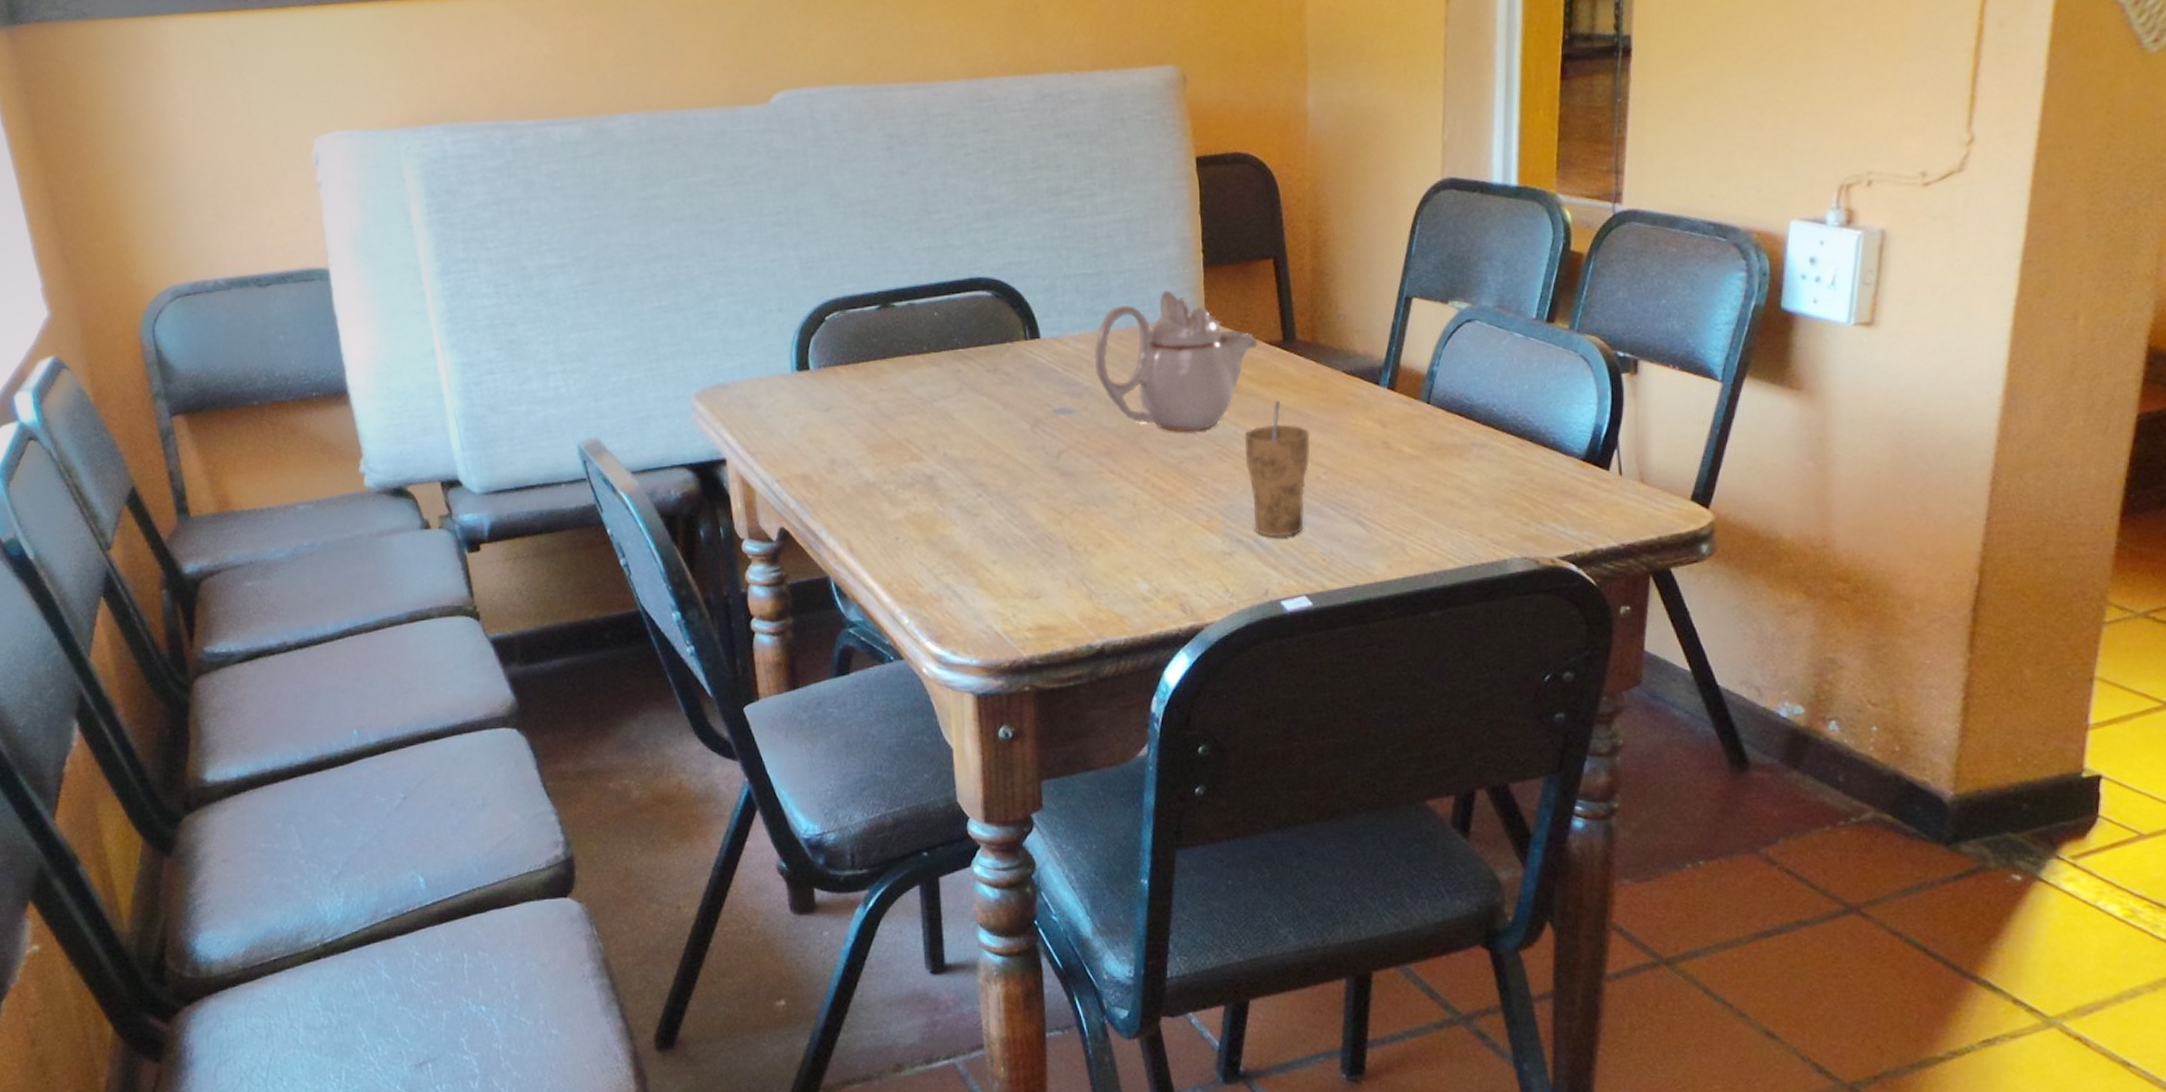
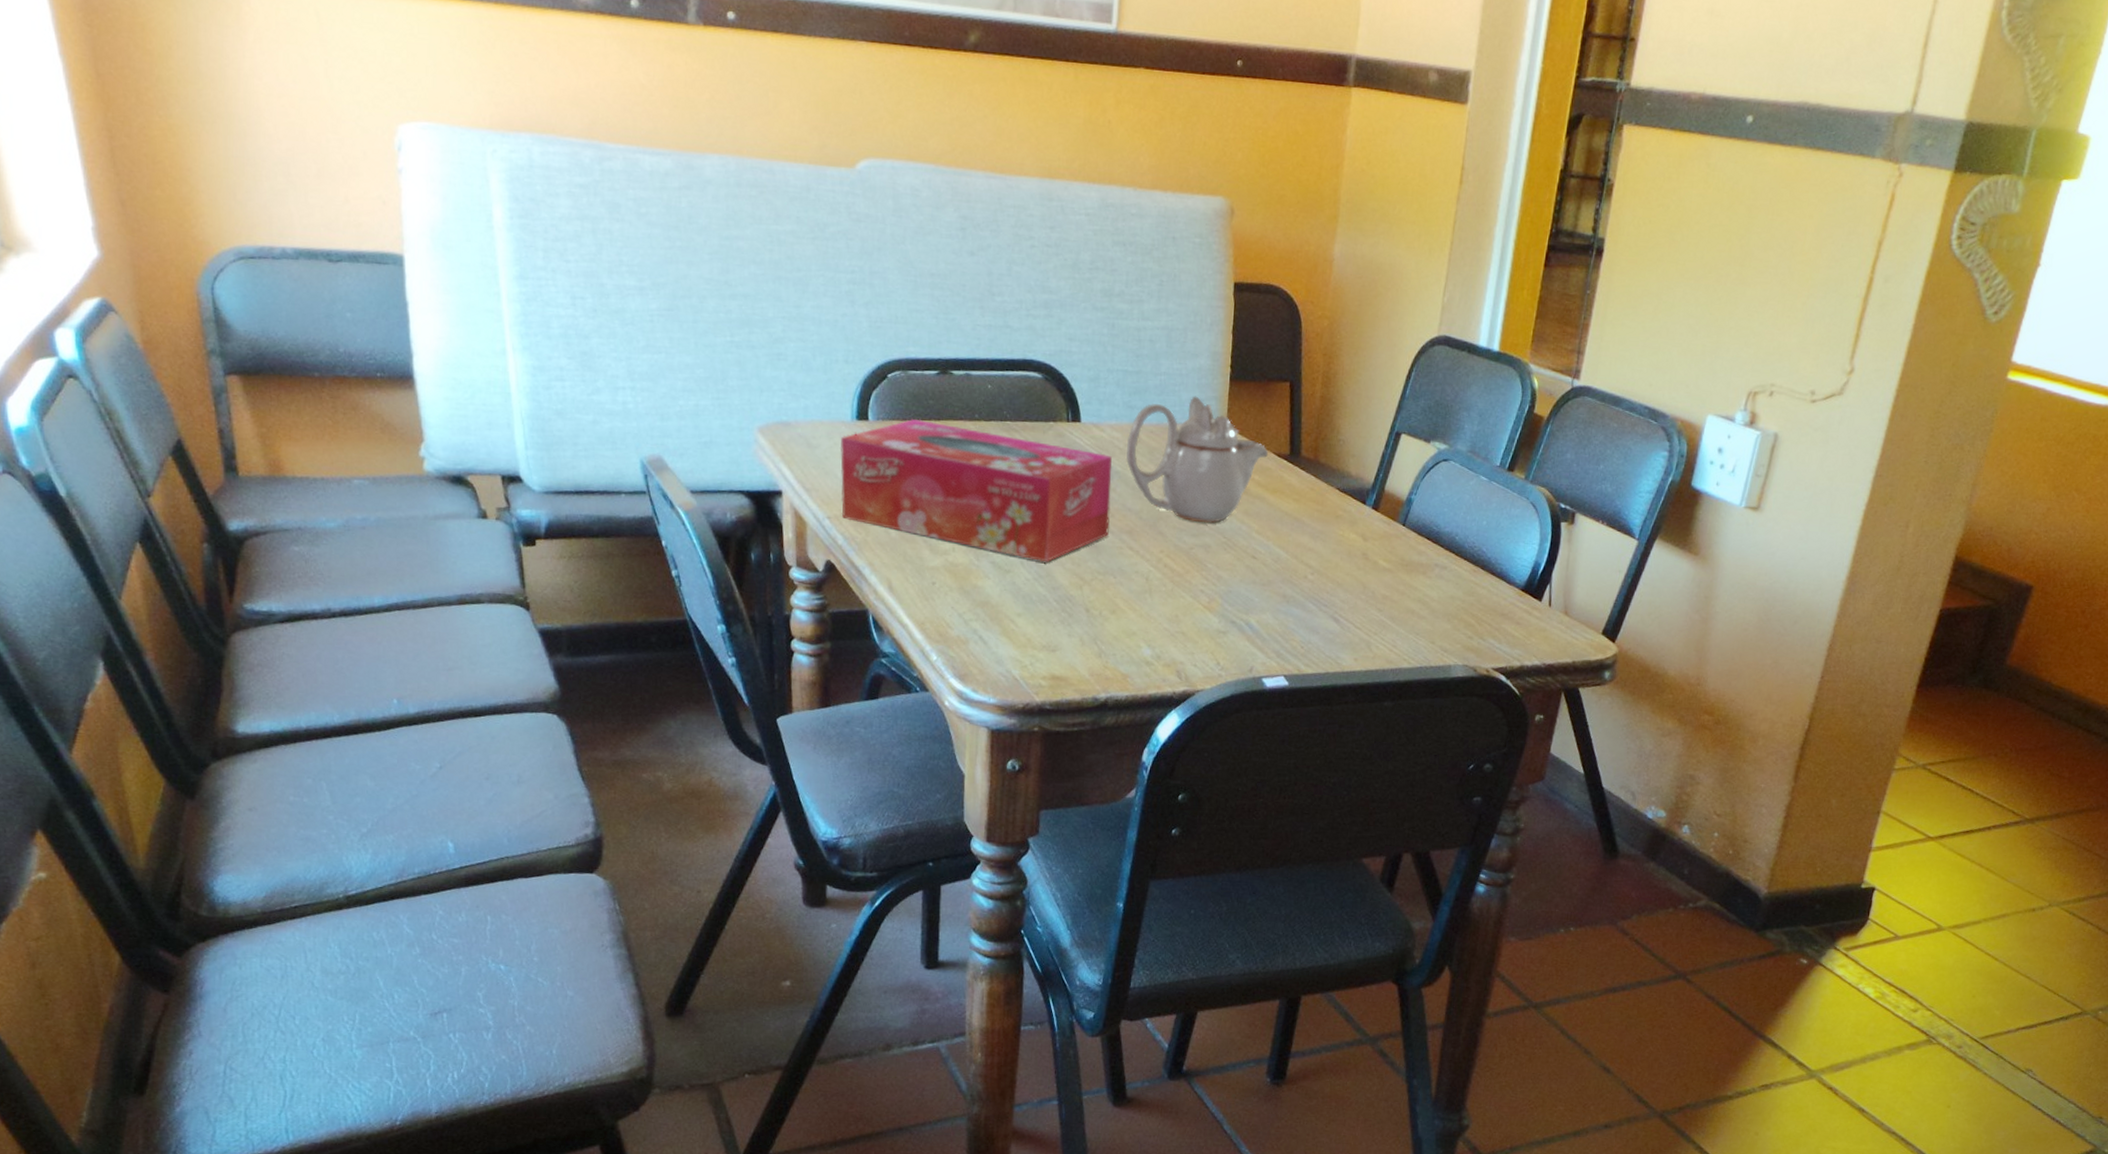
tissue box: none [782,360,1085,500] -> present [840,418,1112,563]
cup: present [1244,400,1310,537] -> none [1246,505,1303,624]

